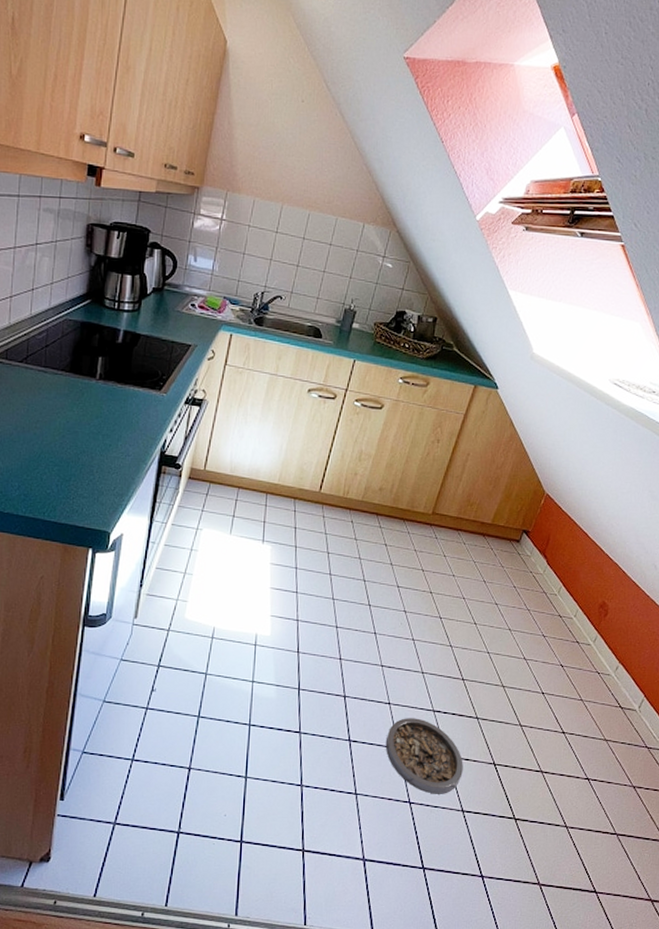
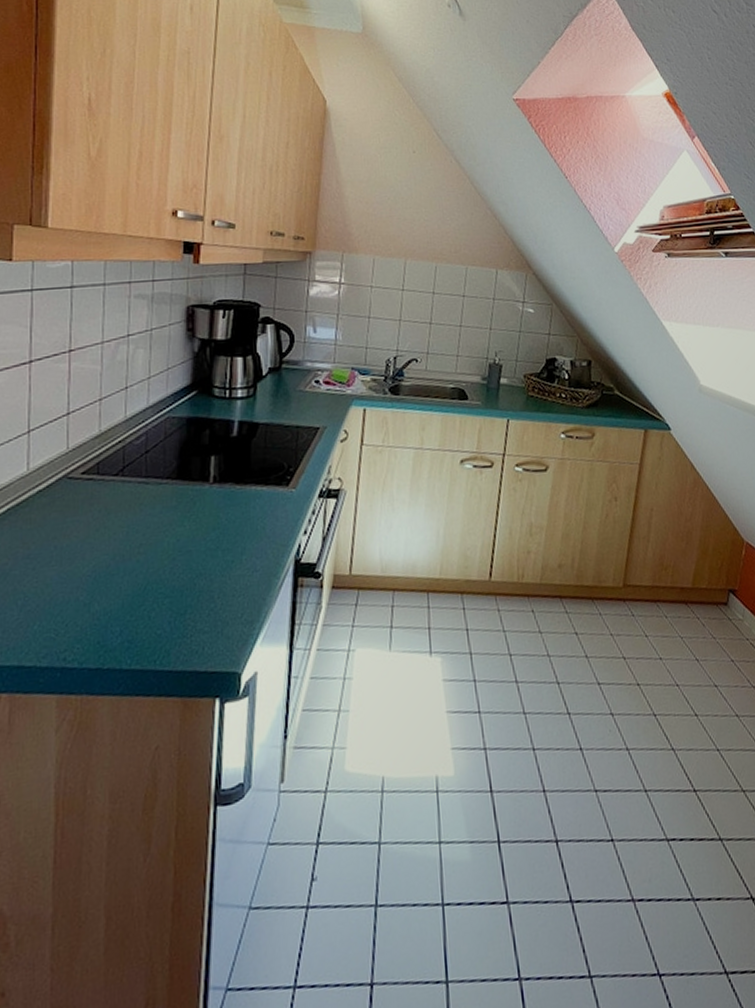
pet bowl: present [385,718,463,794] -> none [615,853,717,957]

